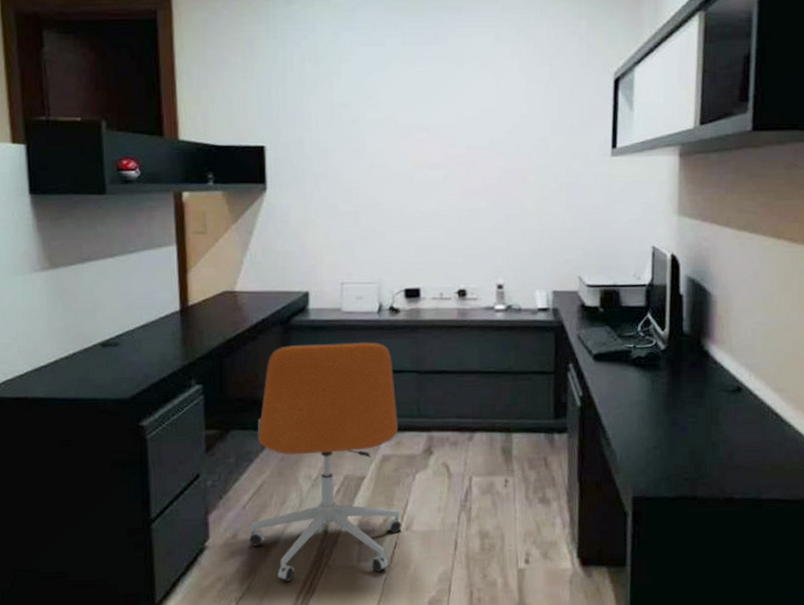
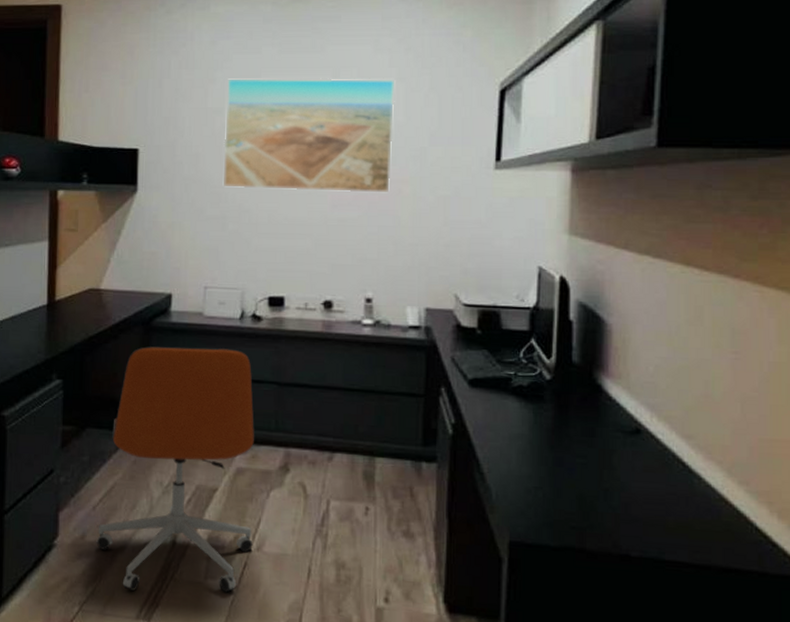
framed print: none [352,70,518,183] -> present [222,78,395,193]

